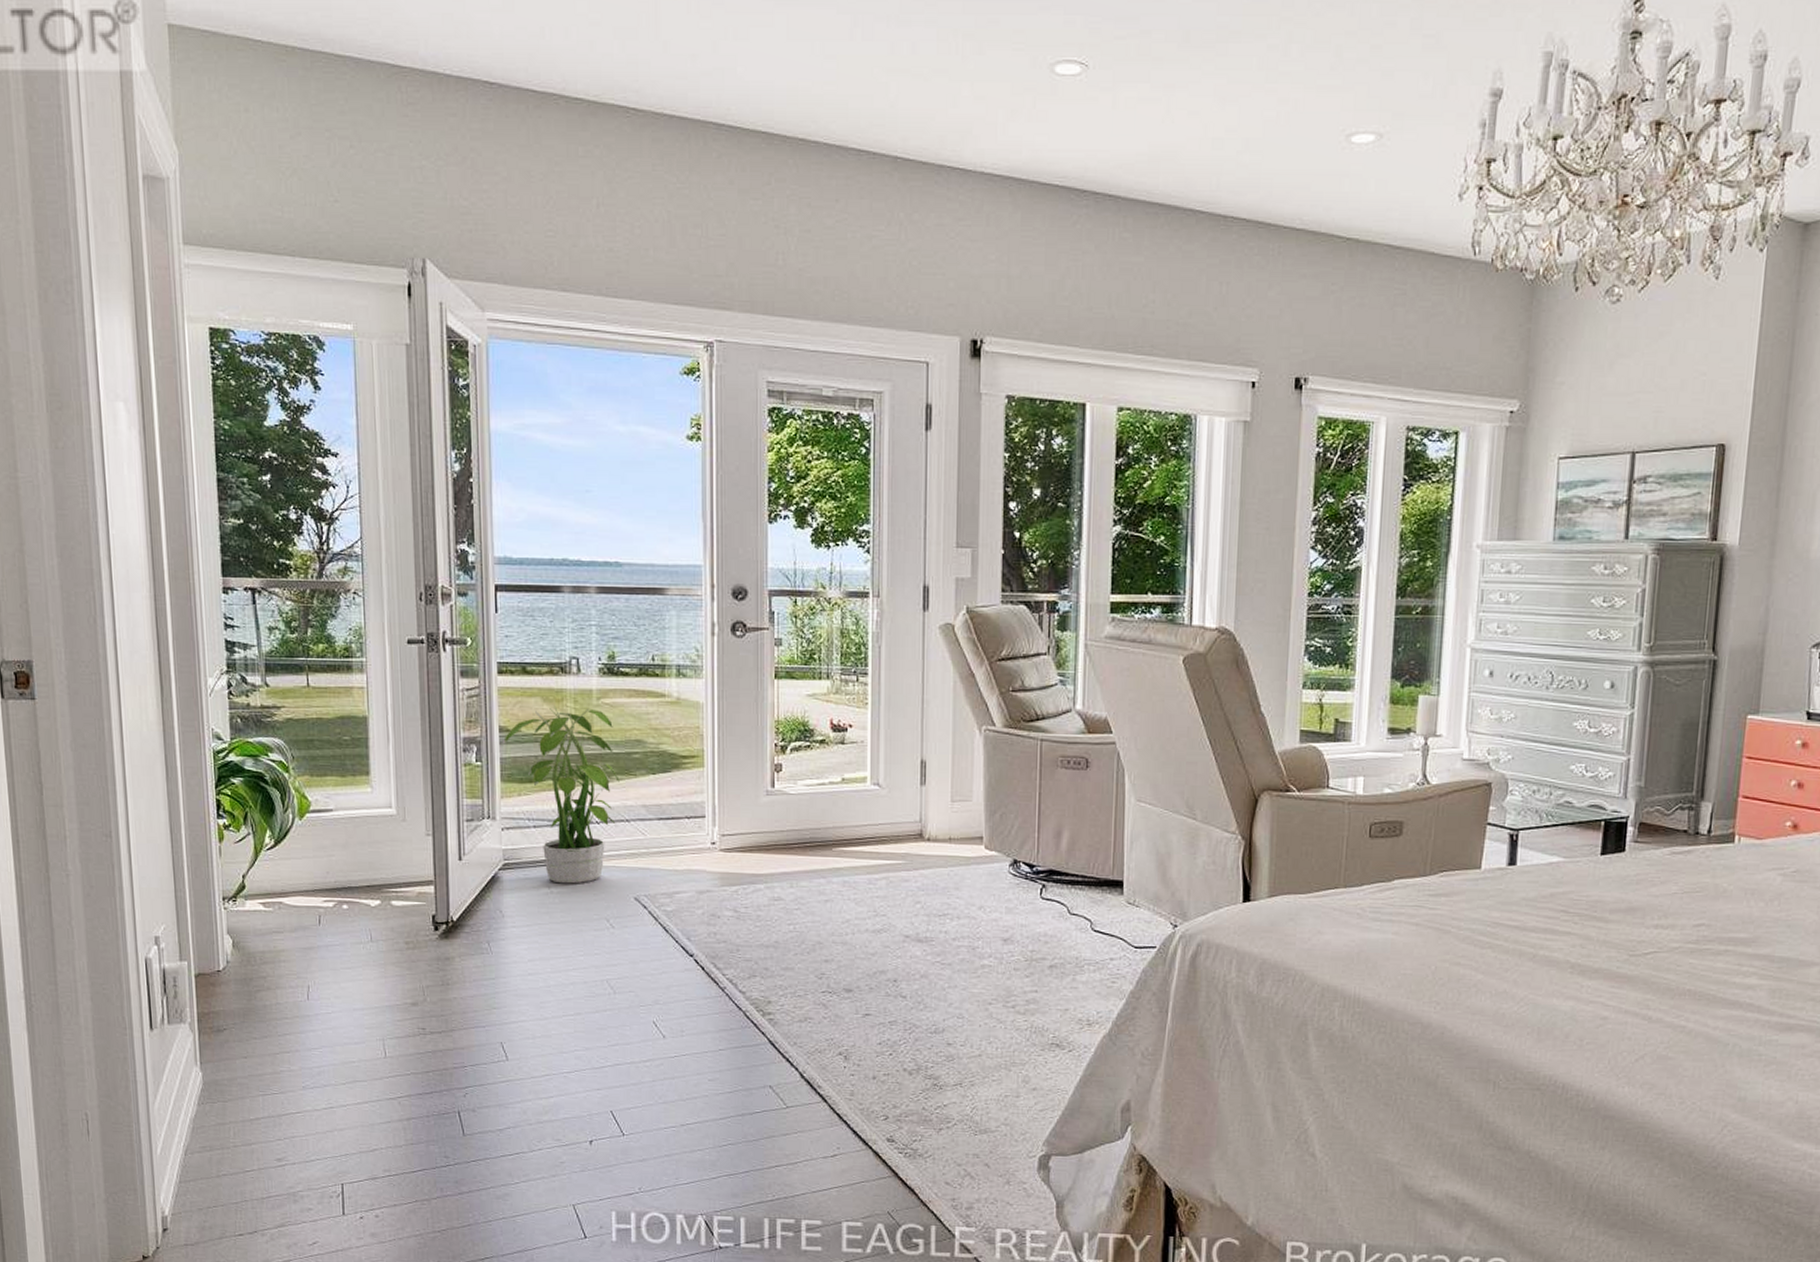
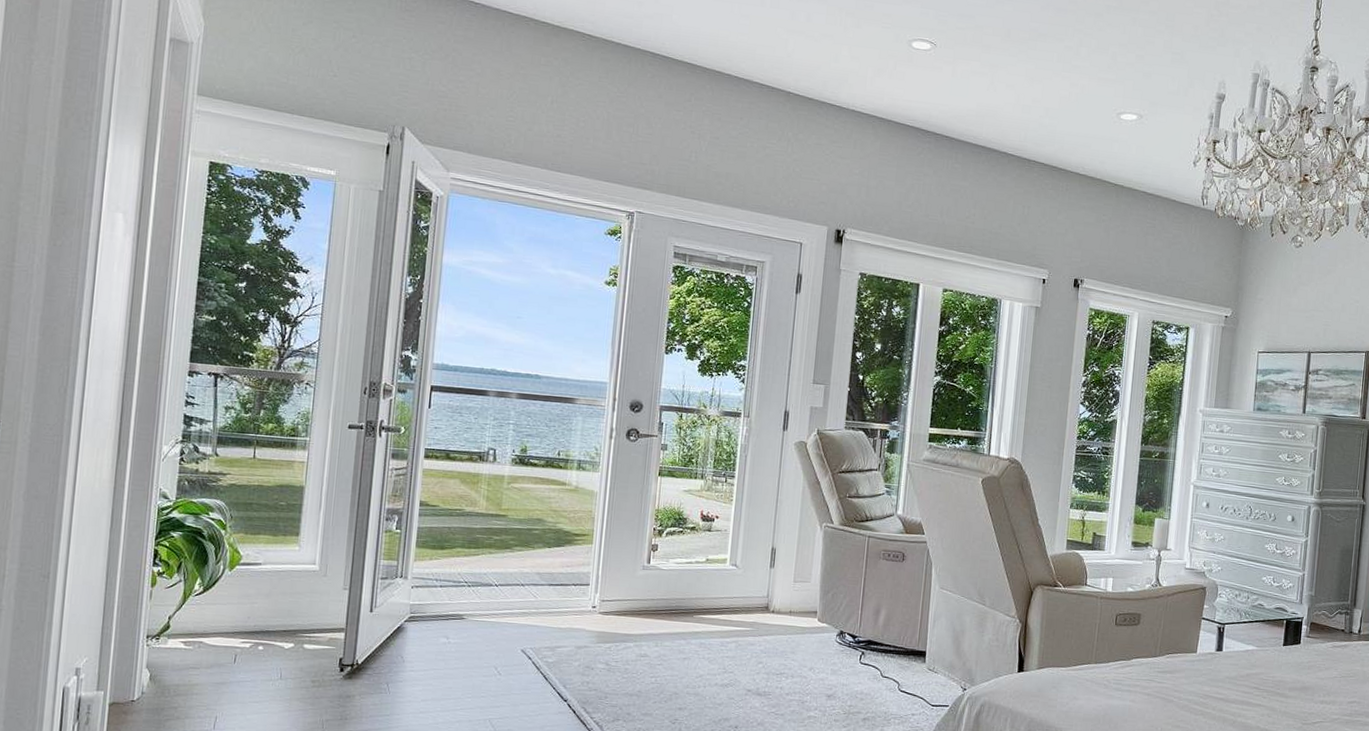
potted plant: present [501,706,620,884] -> none [419,487,520,636]

